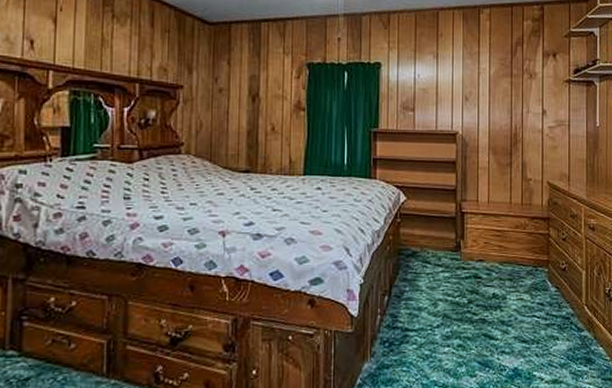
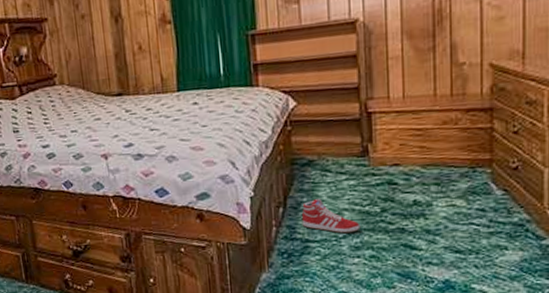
sneaker: none [403,288,451,323] -> present [301,198,361,234]

